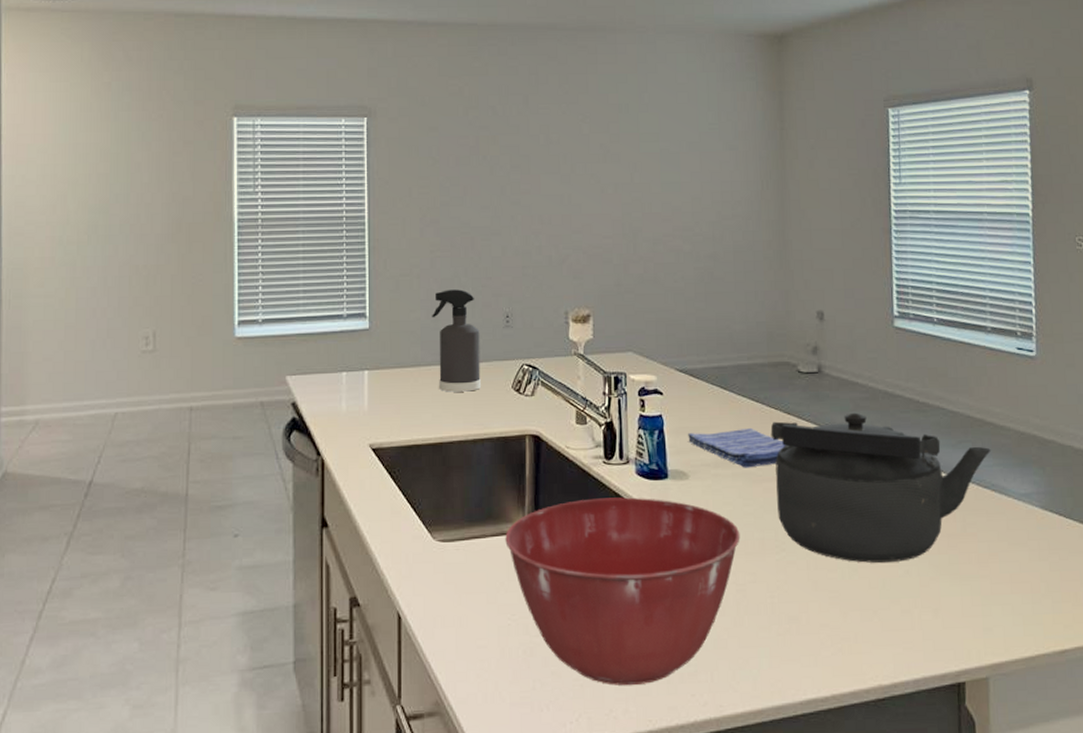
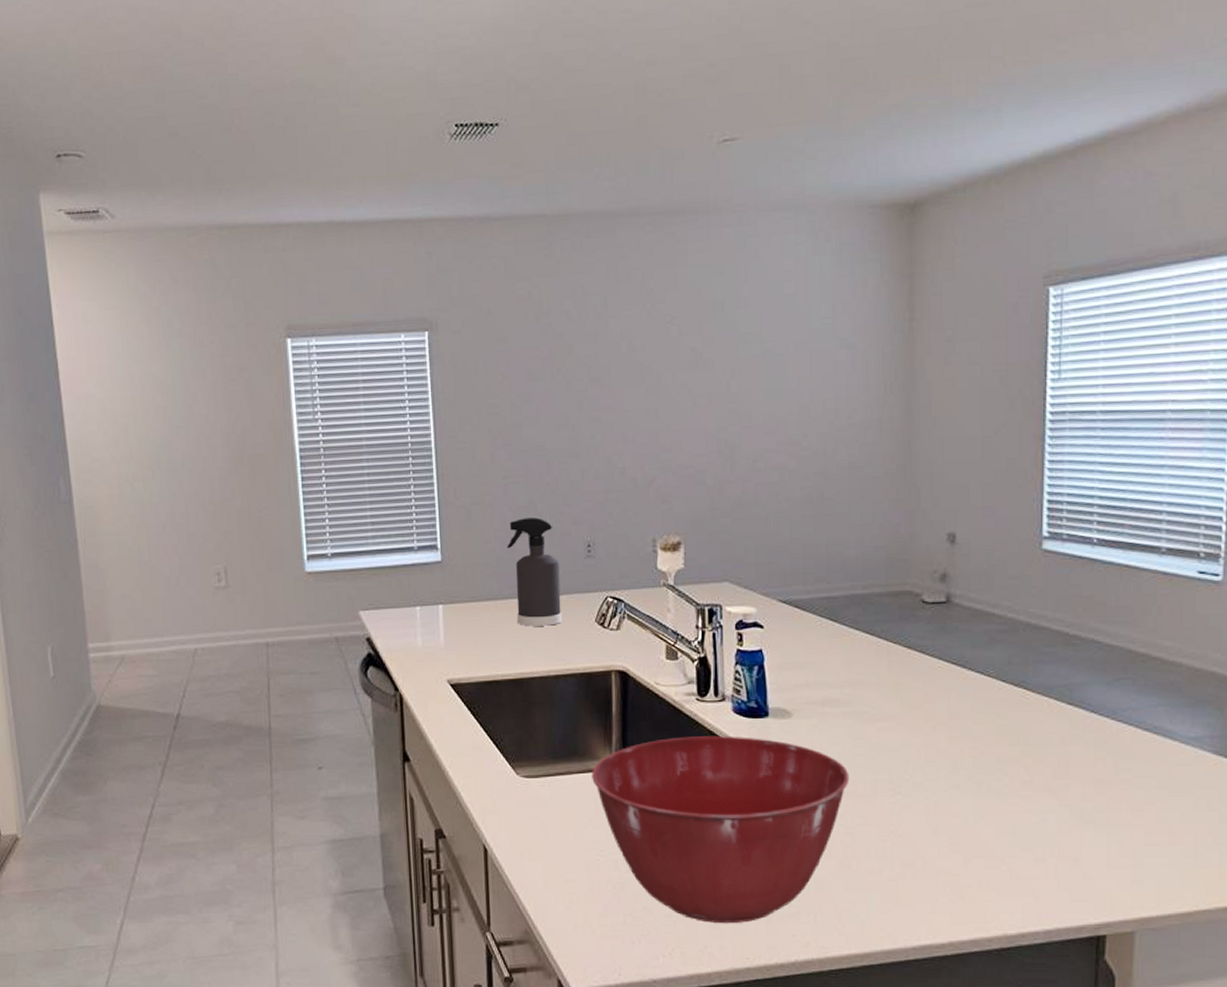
dish towel: present [688,427,785,468] -> none [792,663,904,706]
kettle: present [770,412,992,563] -> none [887,646,1157,809]

